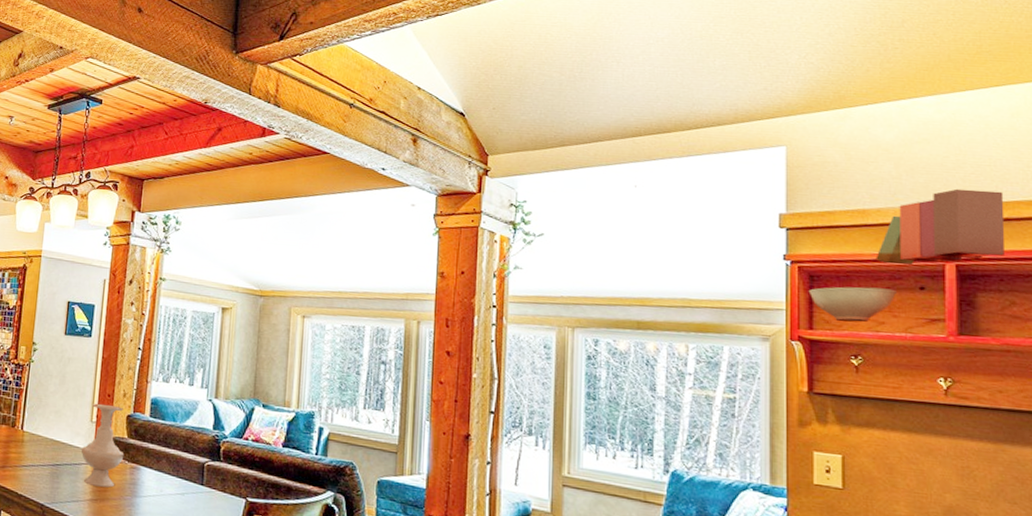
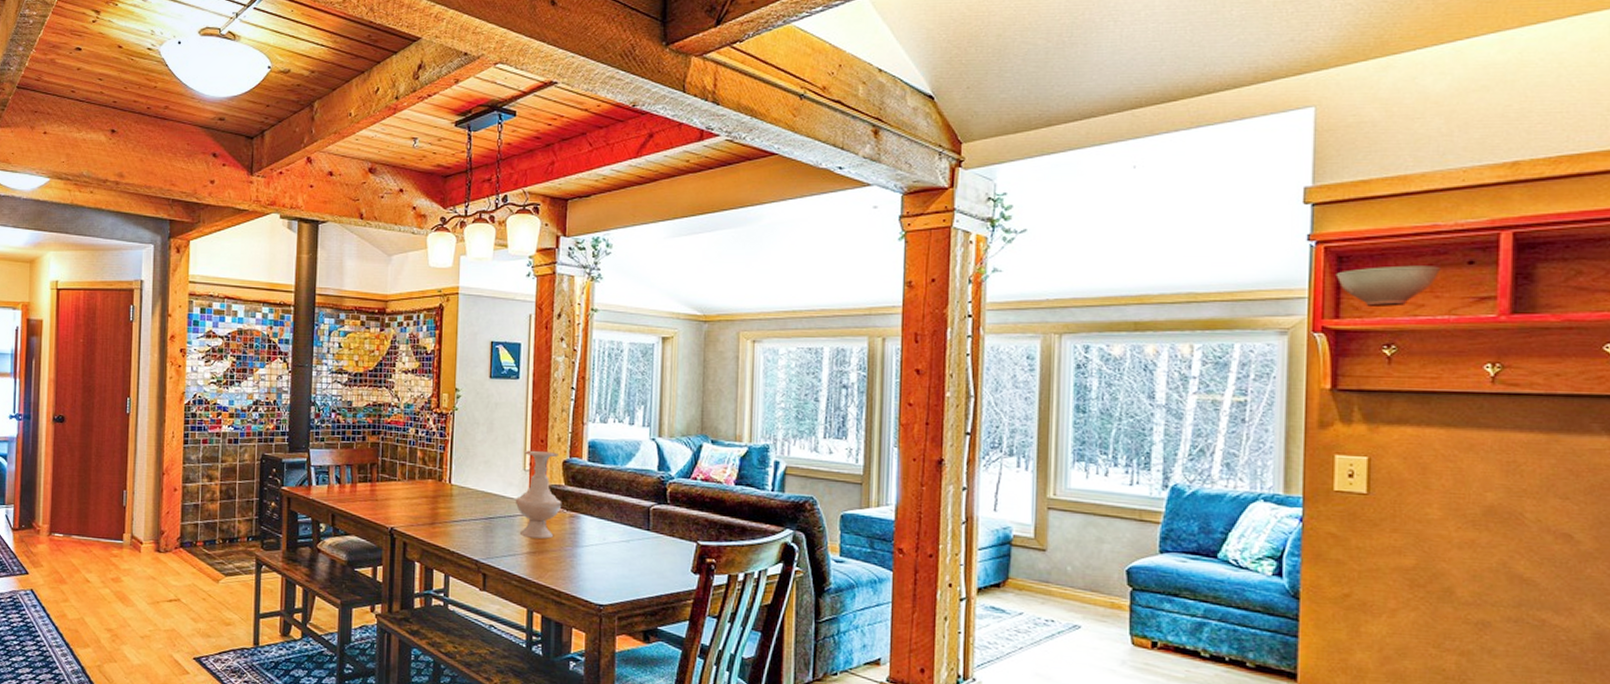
books: present [875,188,1005,266] -> none [1417,142,1576,237]

